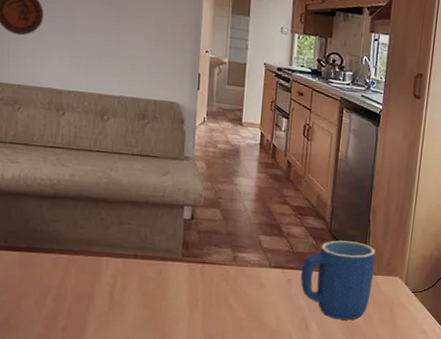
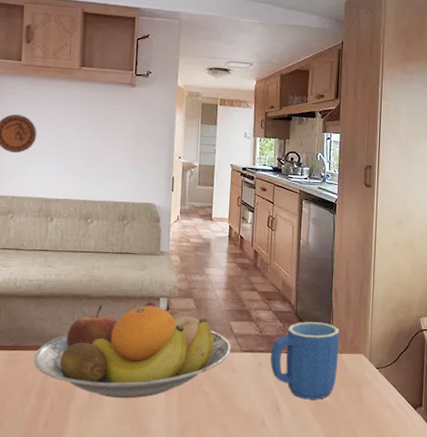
fruit bowl: none [49,209,260,308] -> present [33,301,232,398]

